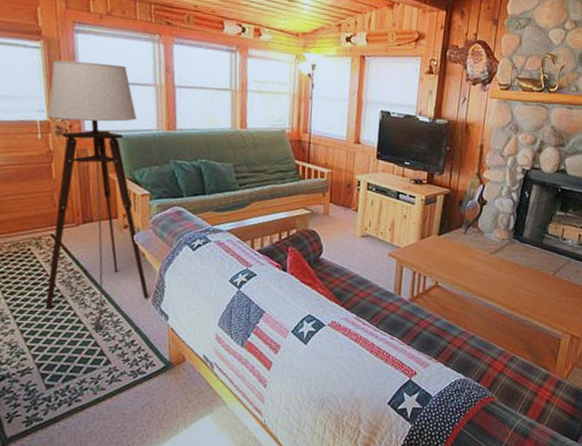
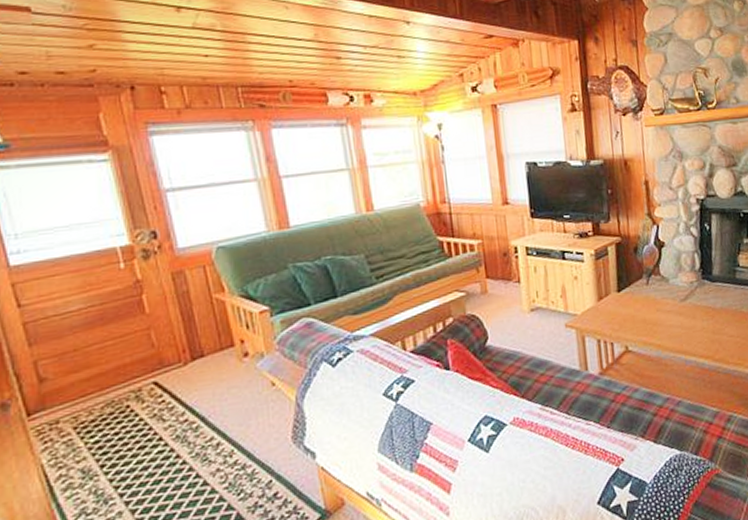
floor lamp: present [45,60,149,330] -> none [127,163,287,490]

